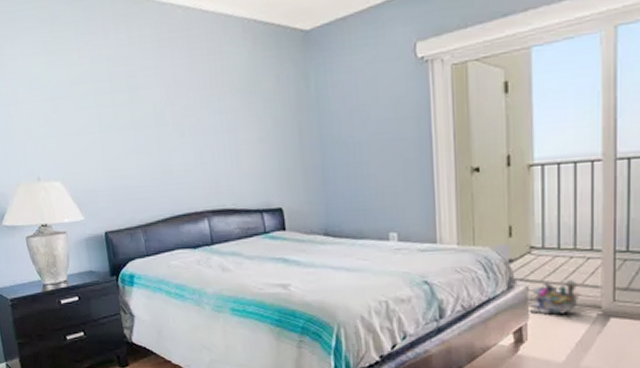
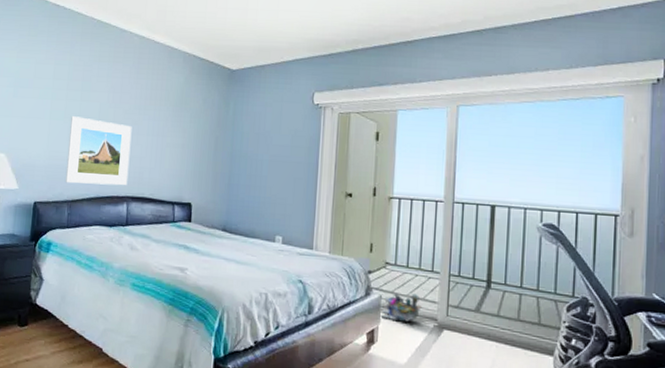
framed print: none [124,123,204,206] -> present [64,116,132,186]

